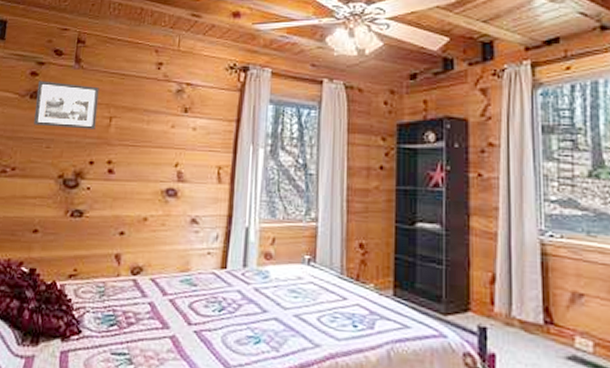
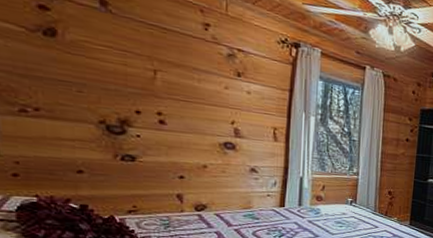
picture frame: present [34,80,99,129] -> none [51,17,138,80]

